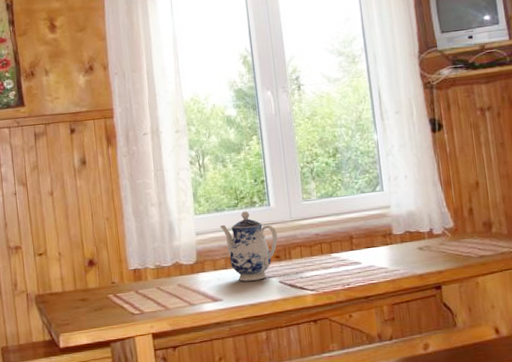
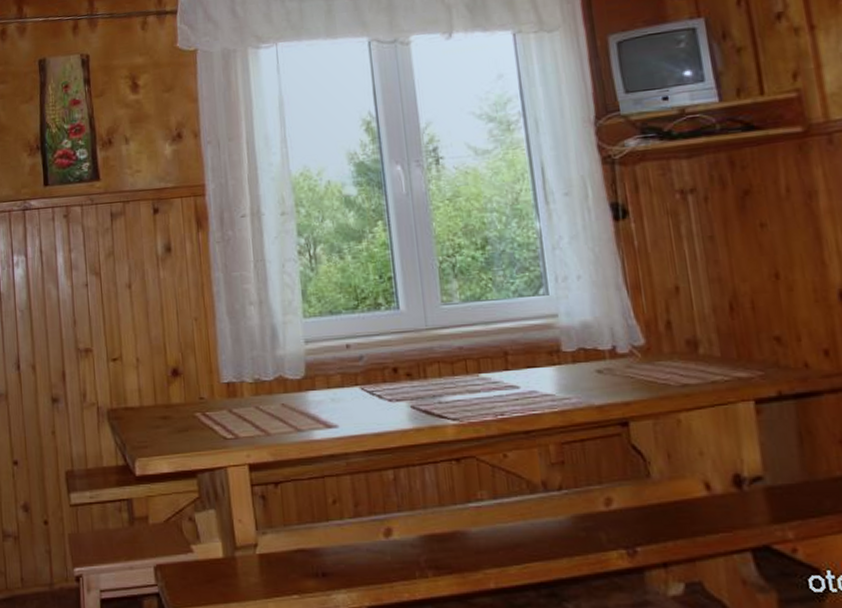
teapot: present [220,211,278,282] -> none [335,315,409,404]

